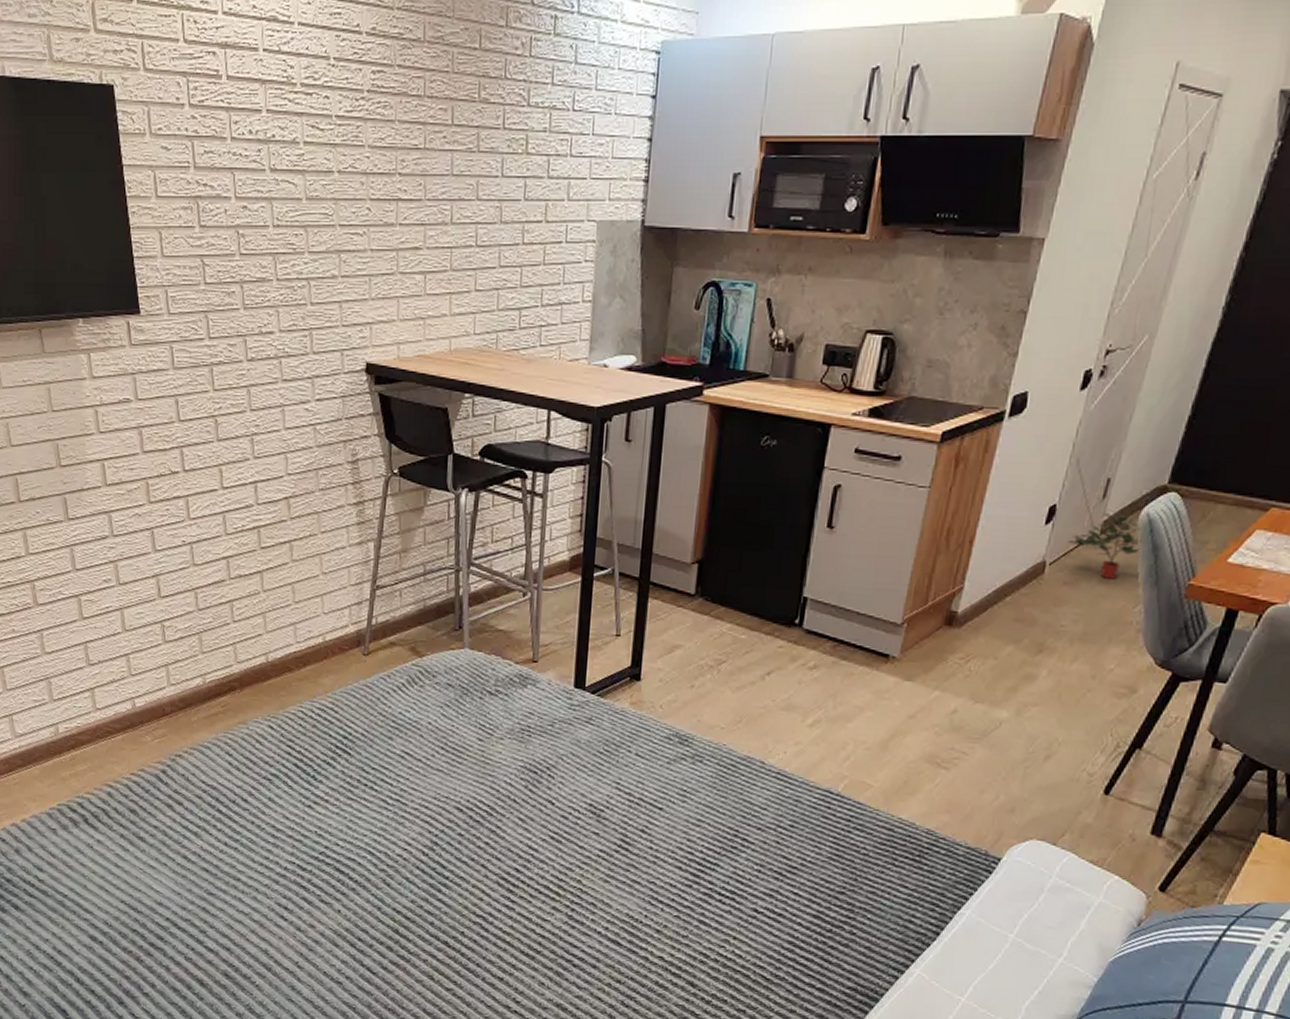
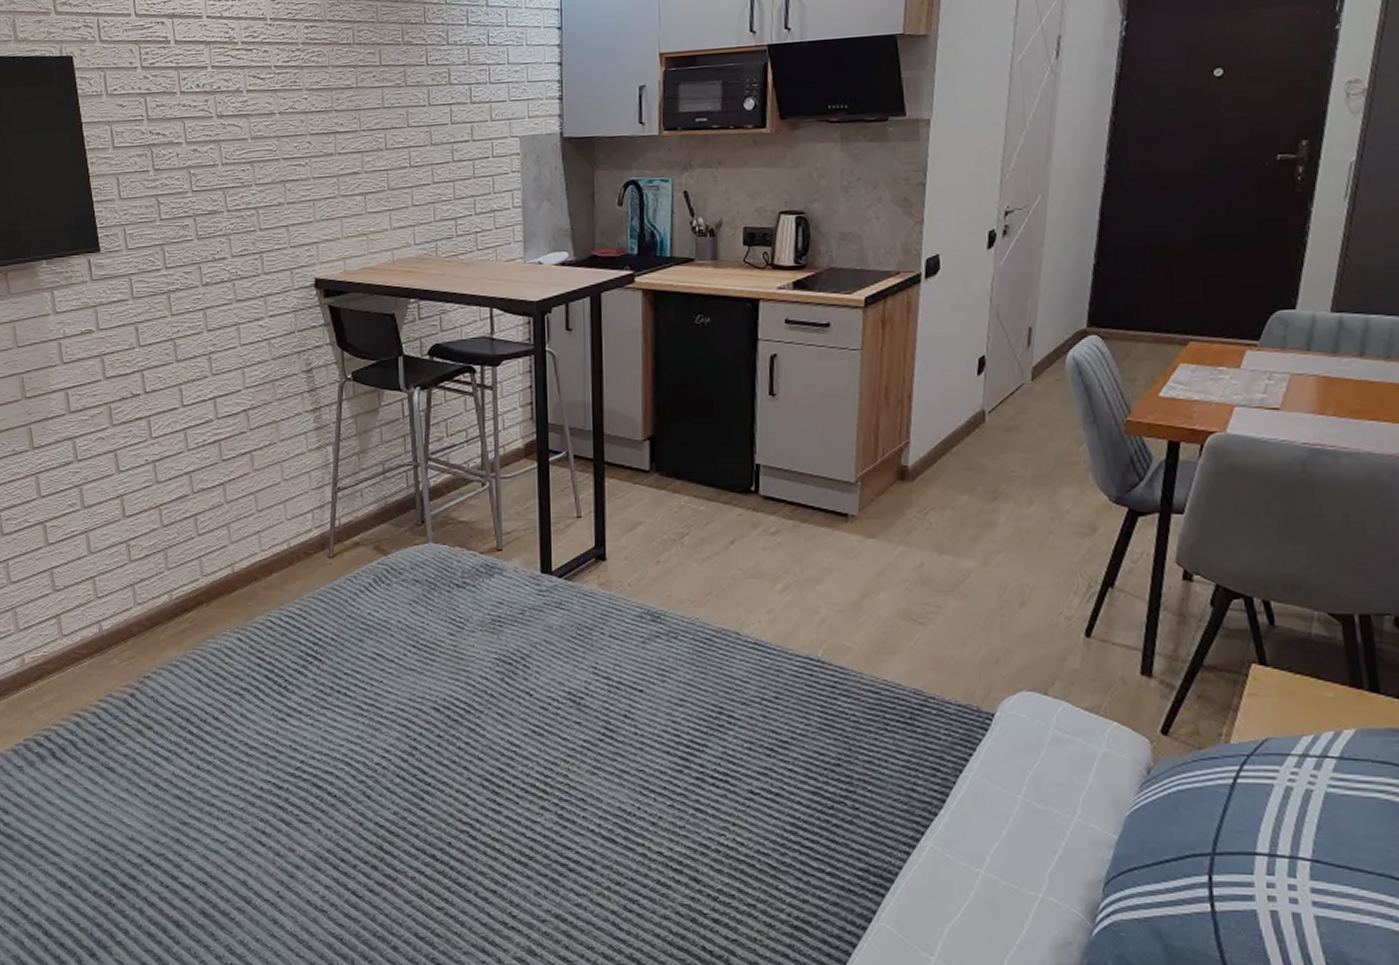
potted plant: present [1068,512,1142,579] -> none [1003,358,1073,422]

